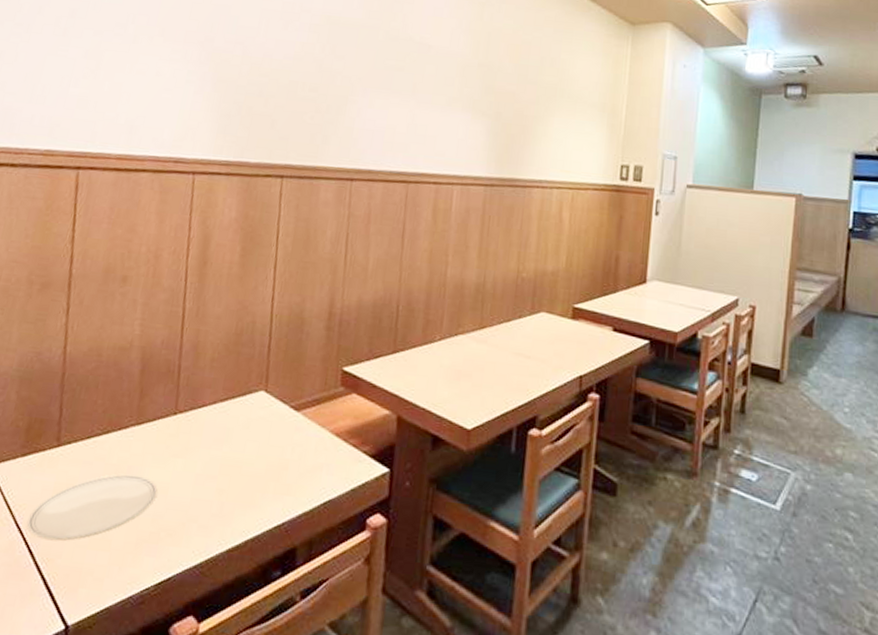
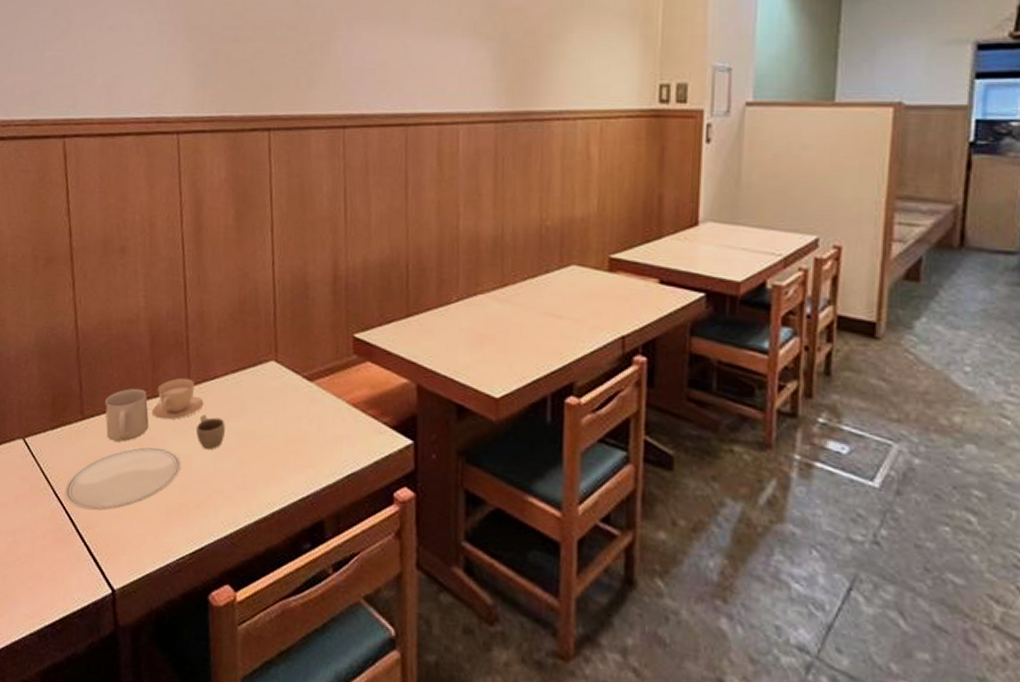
cup: none [82,415,131,470] -> present [105,388,149,442]
teacup: none [133,405,189,448] -> present [151,377,204,420]
cup: none [177,442,208,478] -> present [195,414,225,450]

